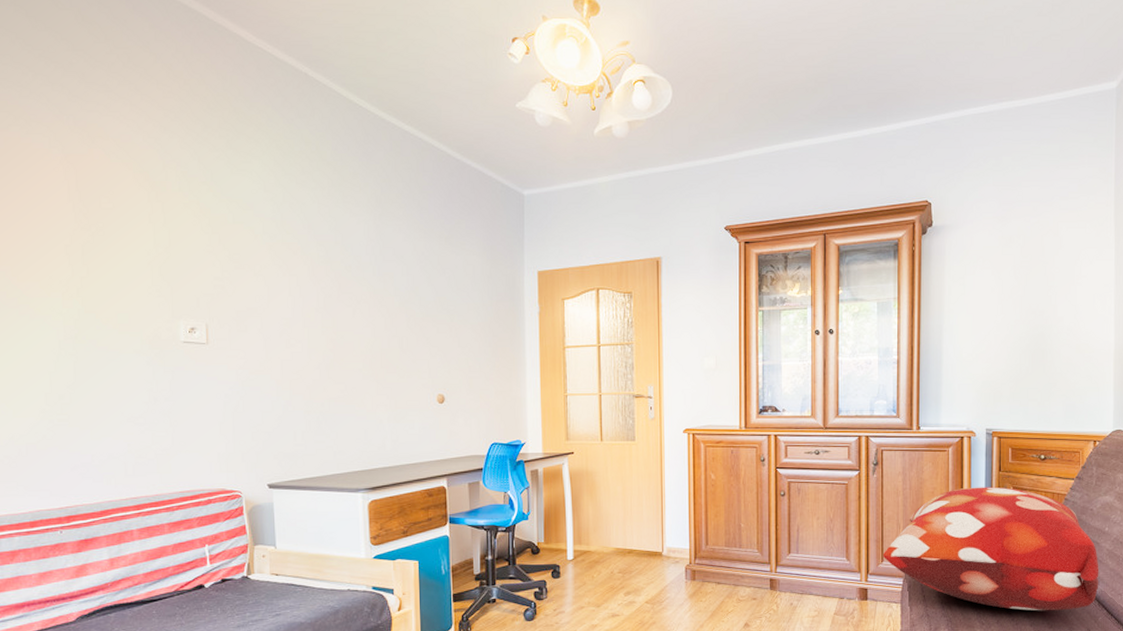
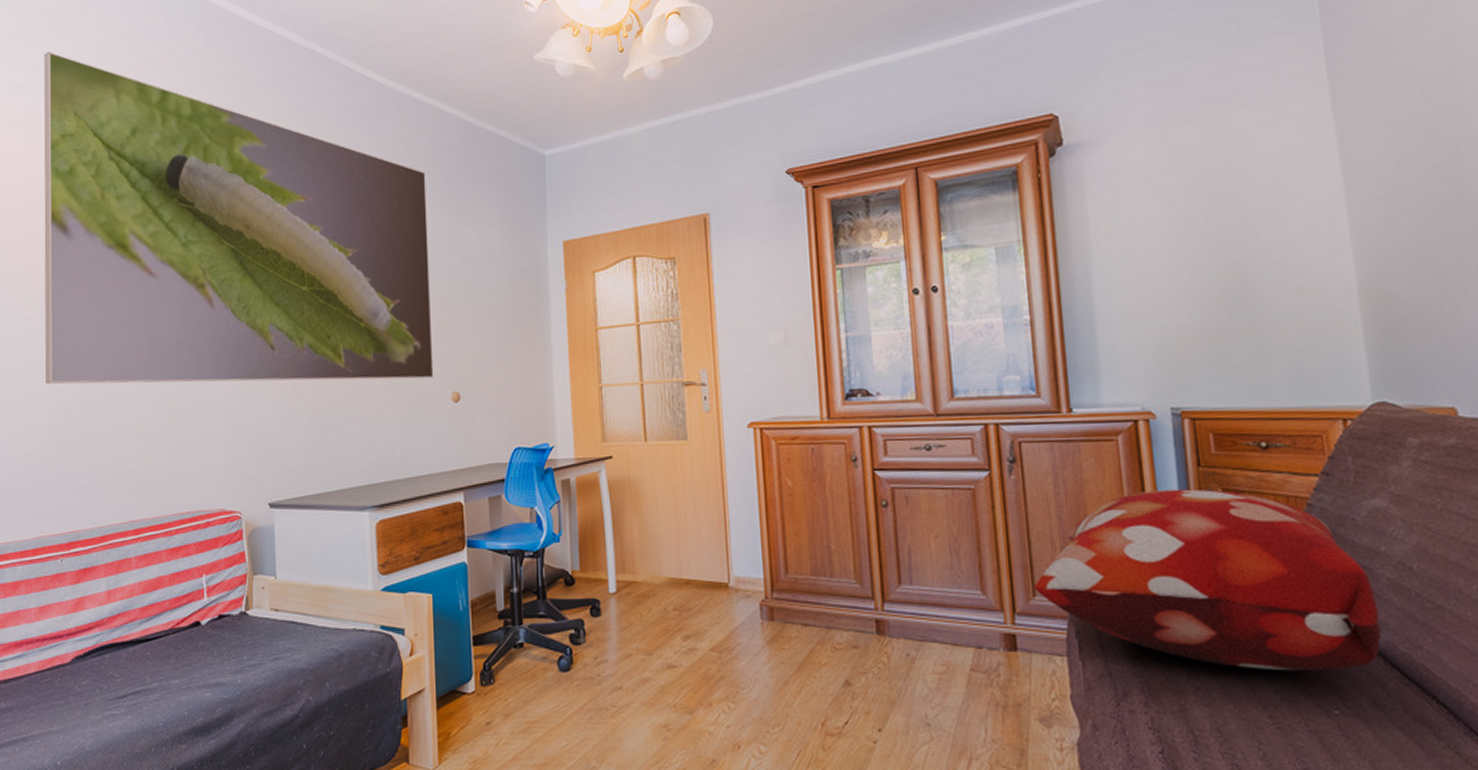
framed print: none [14,40,421,382] -> present [43,51,434,384]

